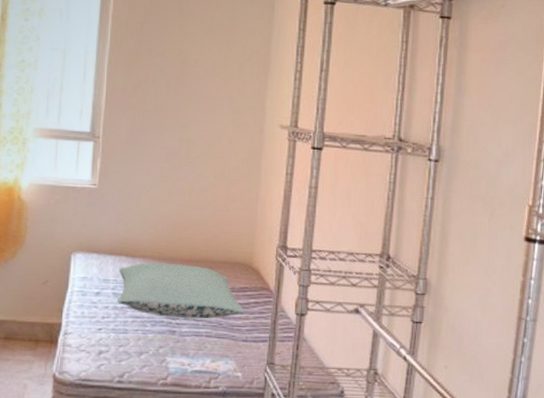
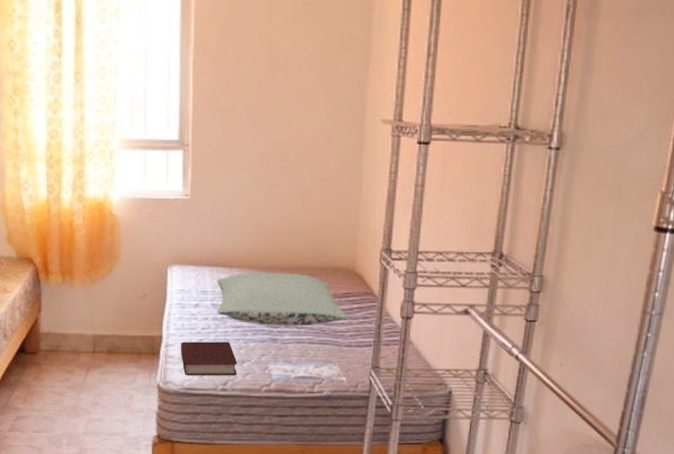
book: none [78,330,136,368] -> present [180,341,238,376]

